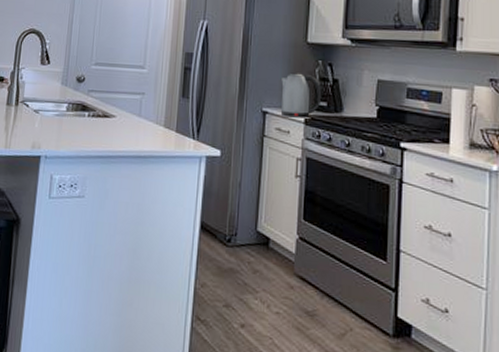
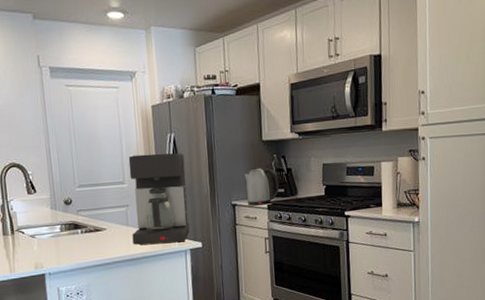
coffee maker: none [142,38,215,147] -> present [128,153,190,245]

